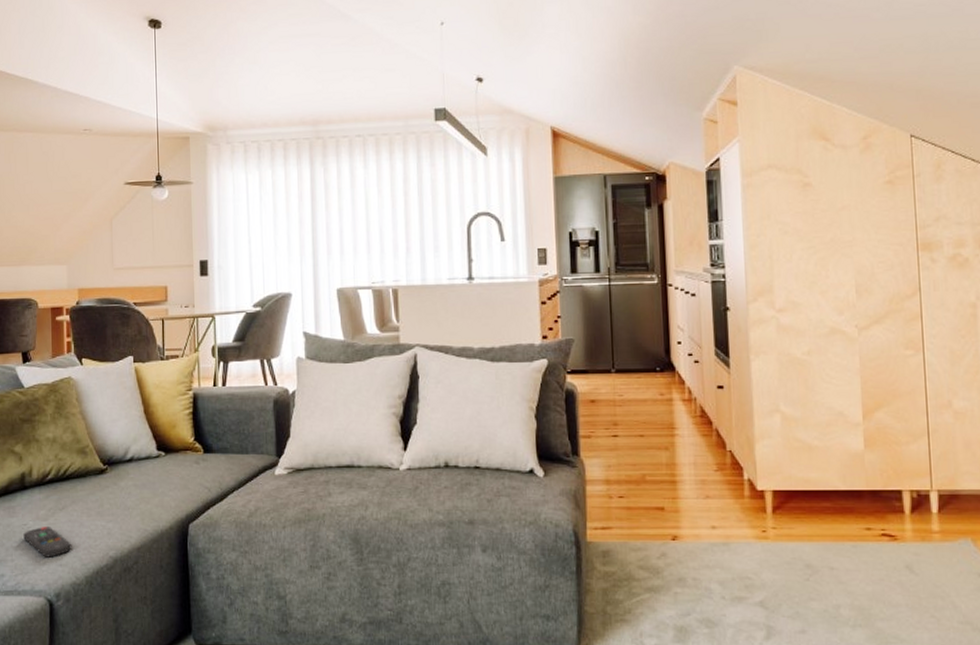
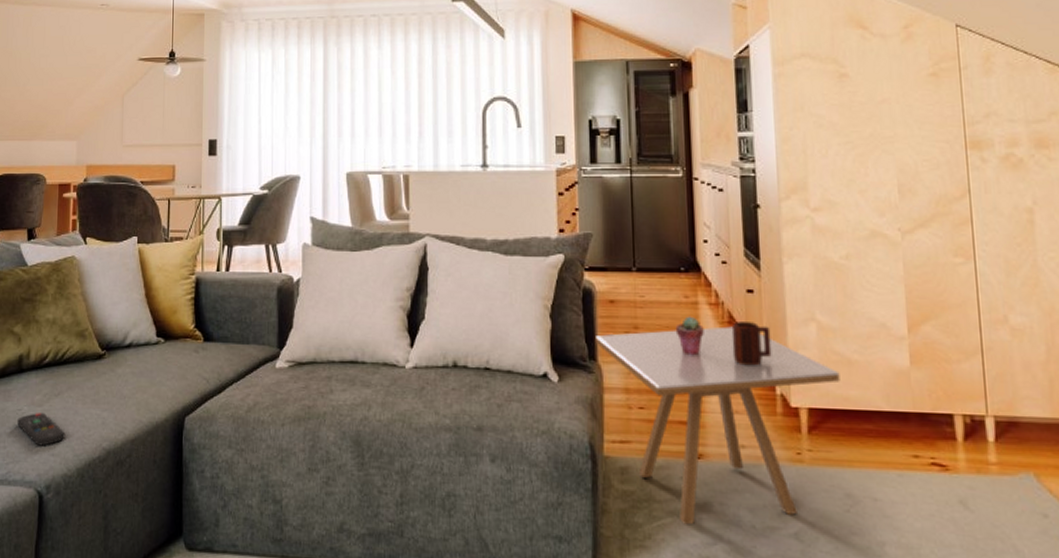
side table: none [578,420,802,599] -> present [596,326,840,525]
potted succulent: none [651,412,678,448] -> present [675,316,704,356]
mug: none [703,415,740,455] -> present [731,322,772,366]

